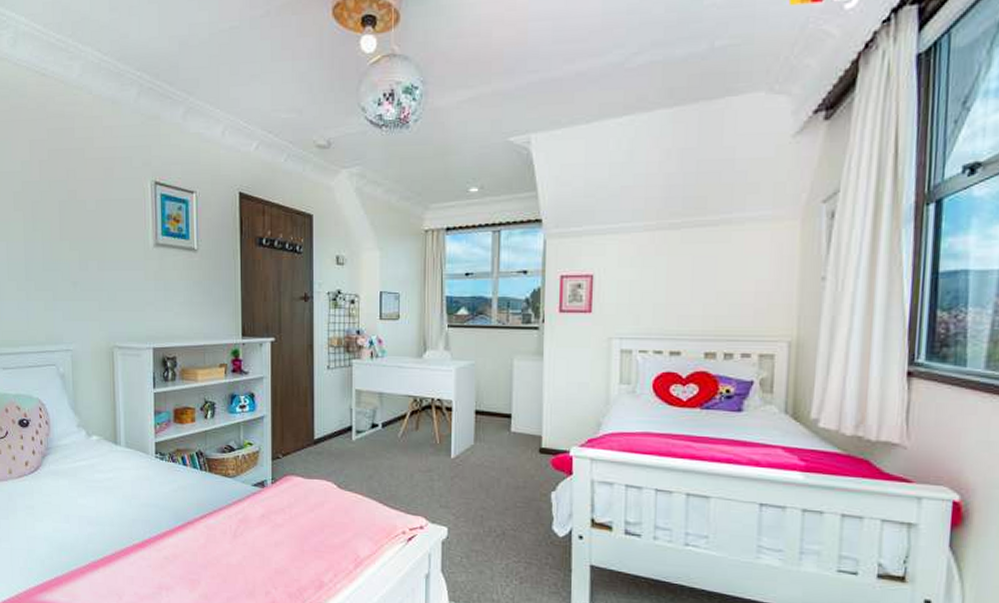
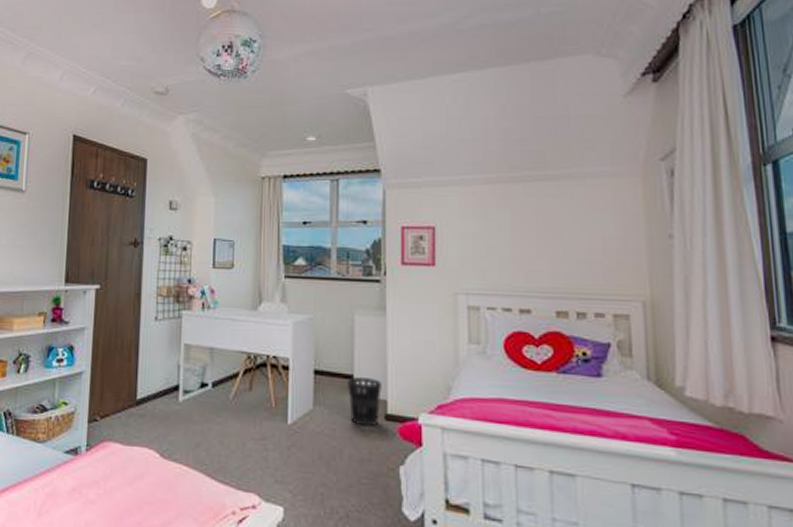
wastebasket: none [506,416,537,459] -> present [348,377,382,427]

